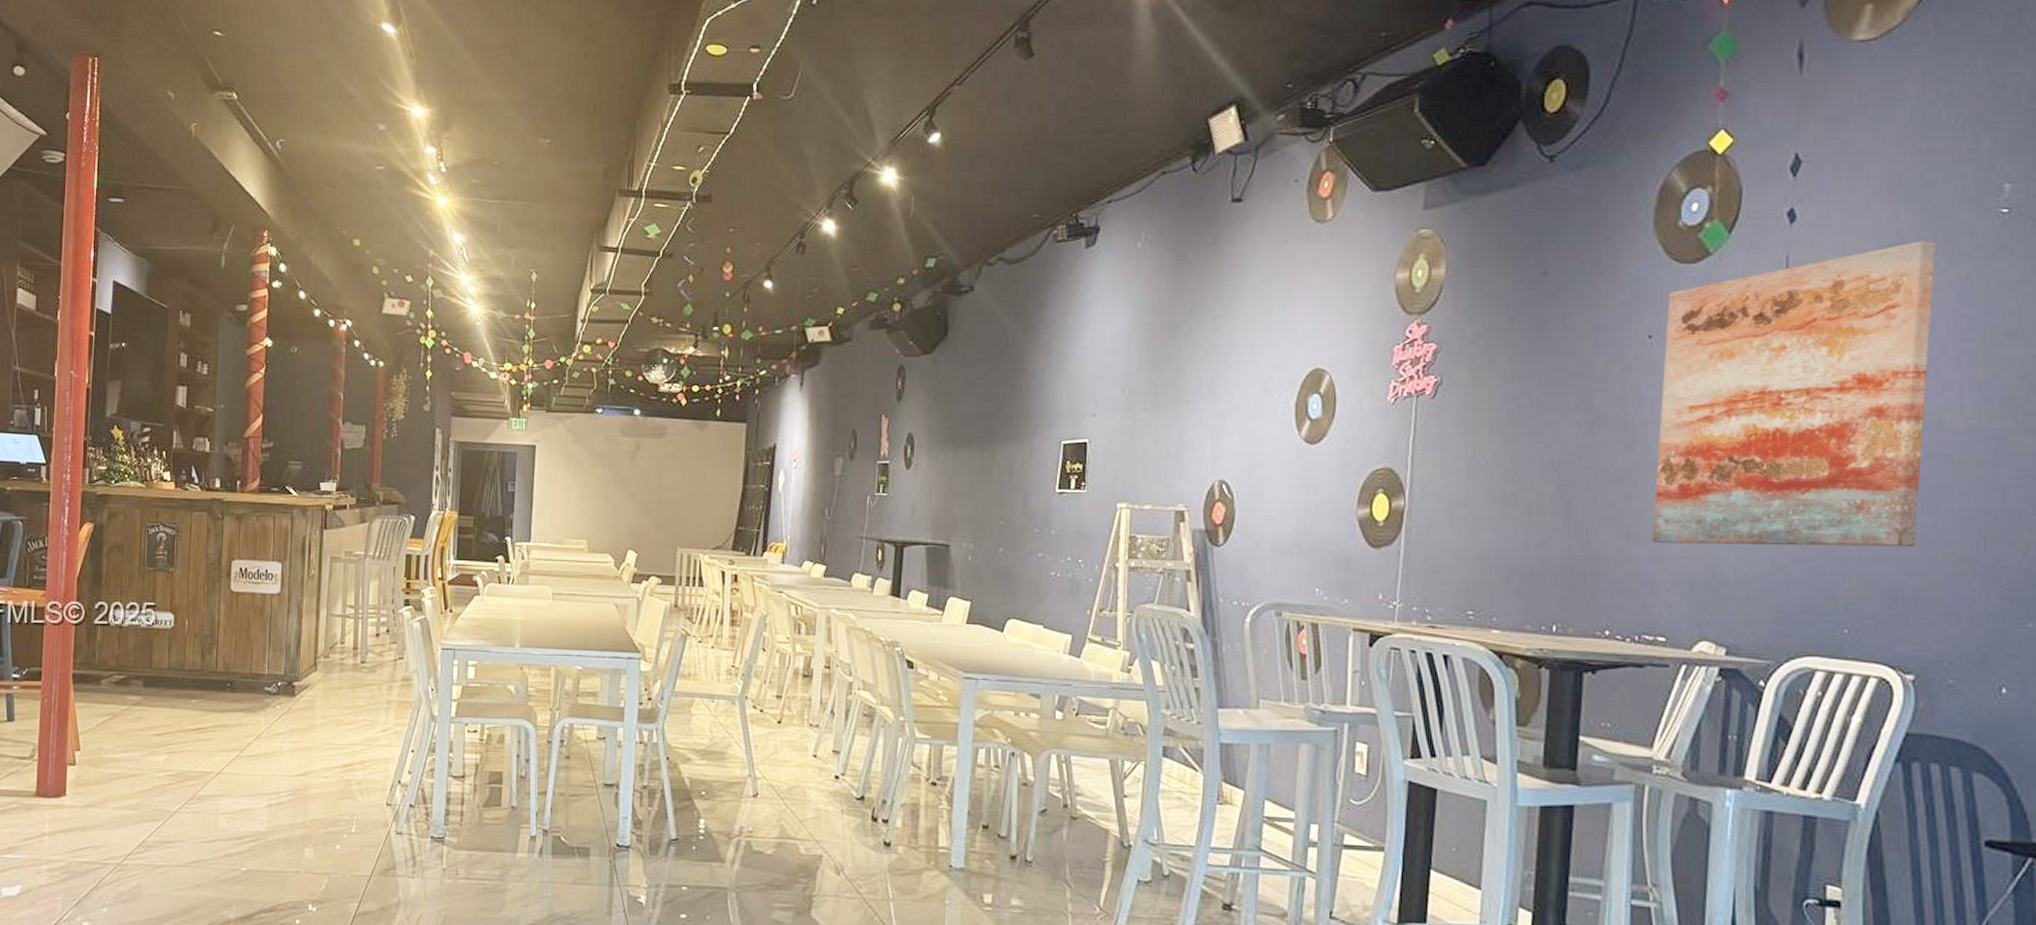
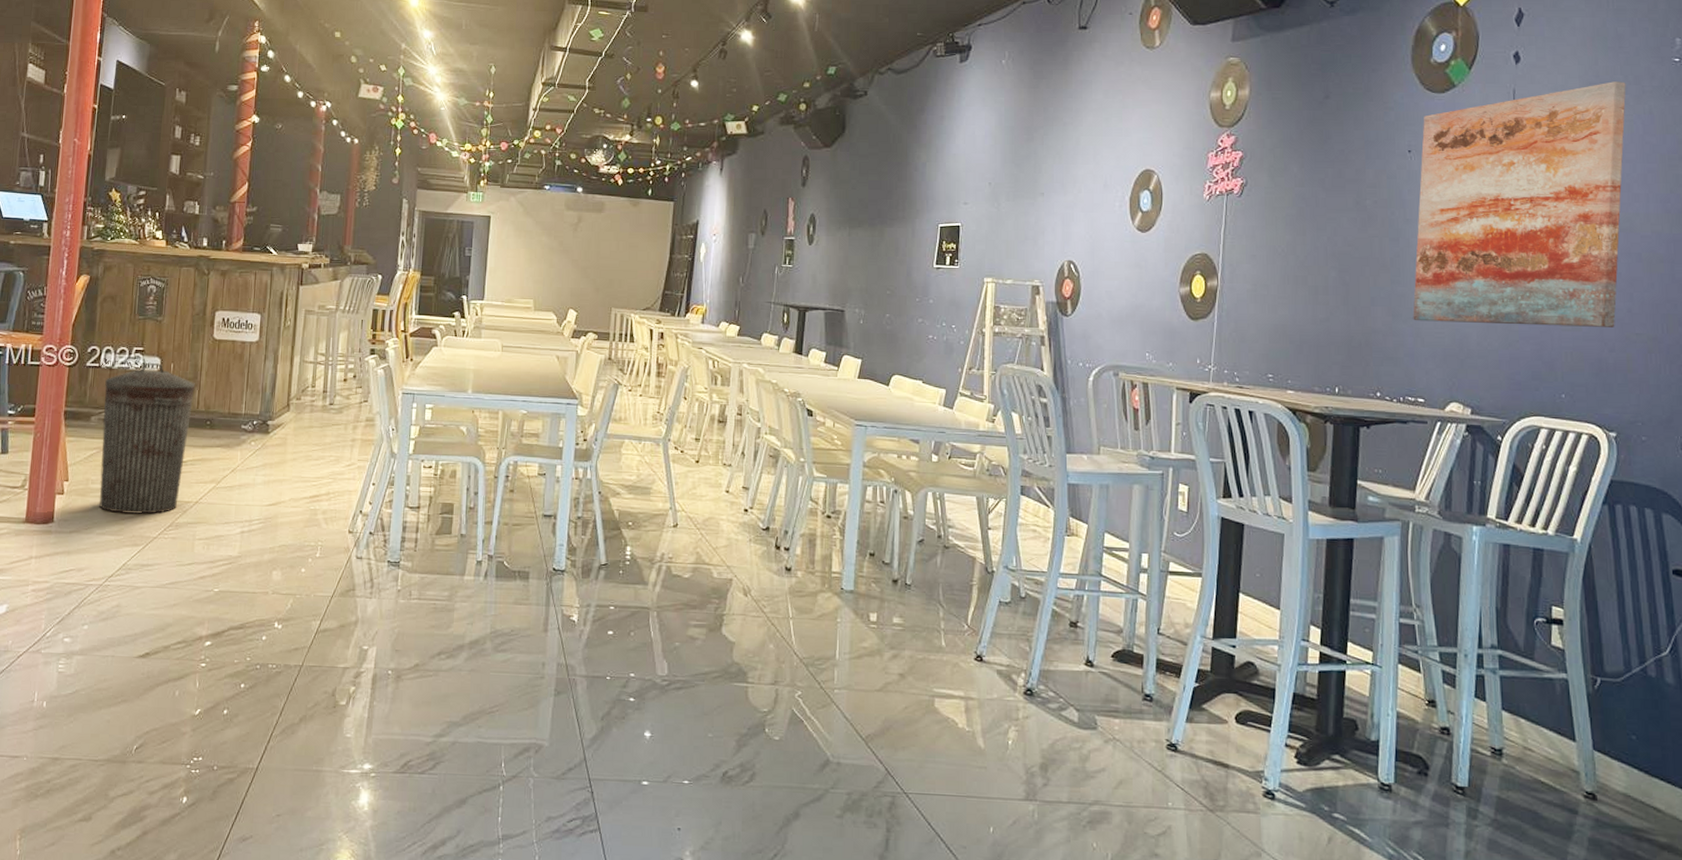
trash can: none [113,619,214,787] -> present [98,363,196,515]

